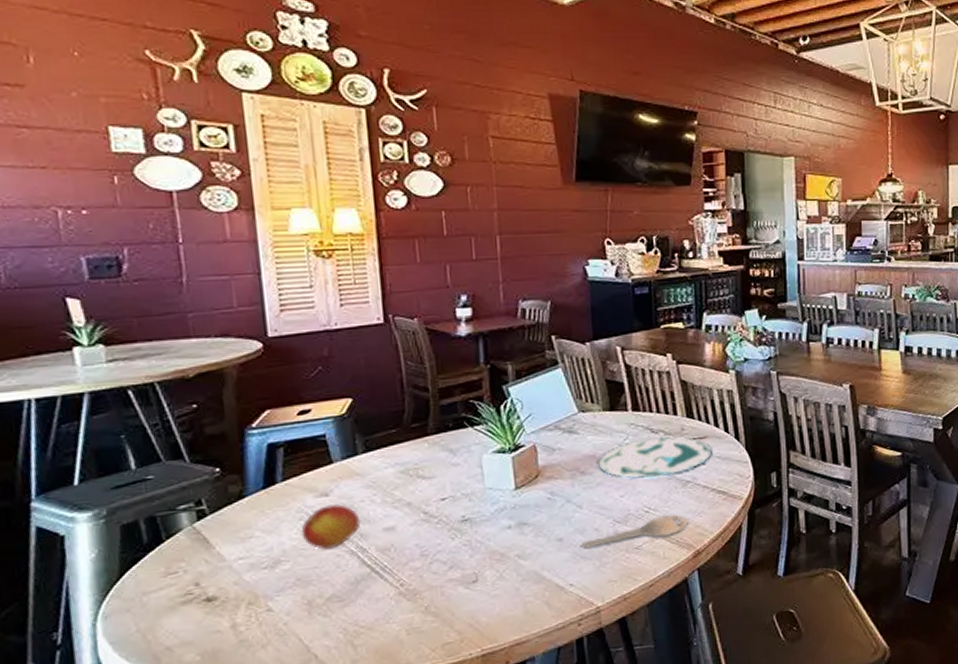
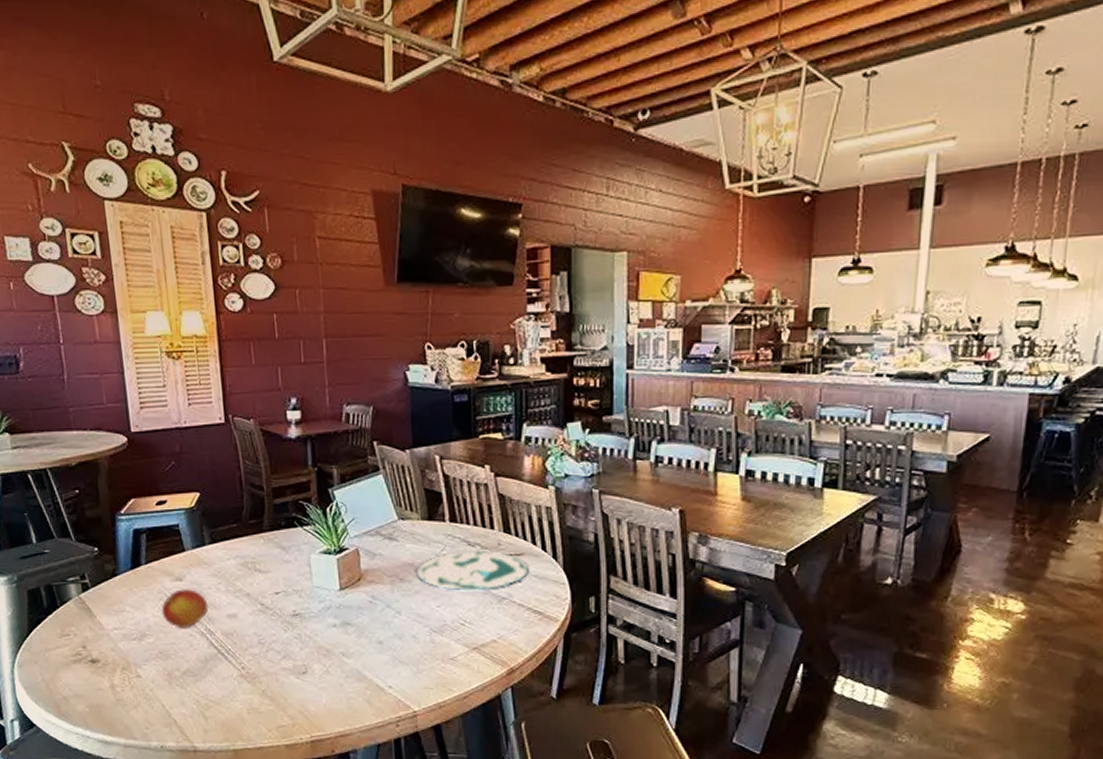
key: present [579,514,688,549] -> none [398,629,503,654]

